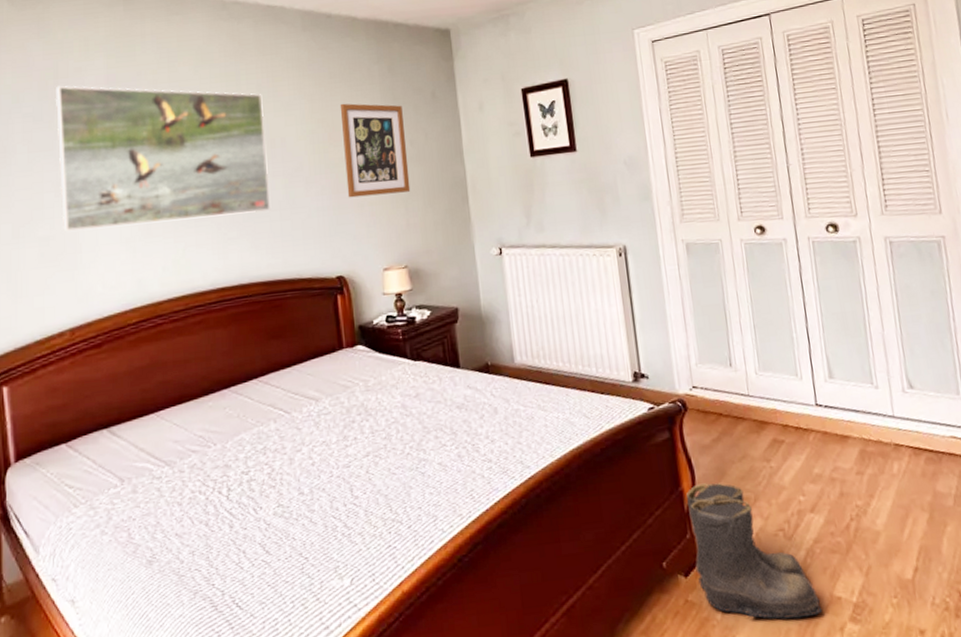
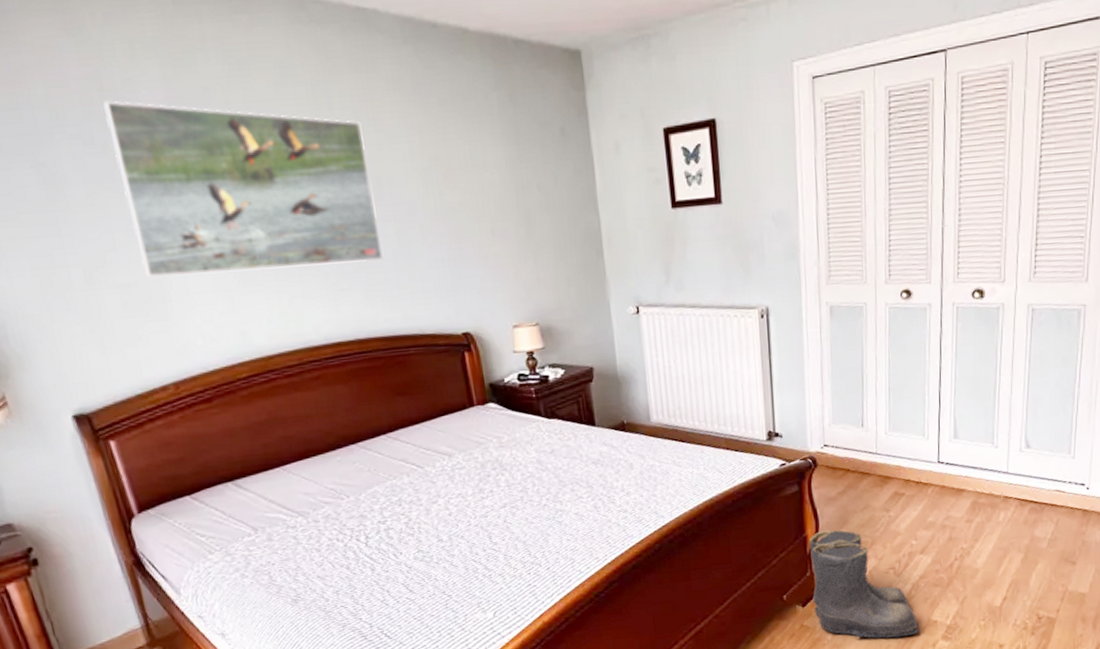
wall art: present [340,103,411,198] -> none [454,137,540,248]

